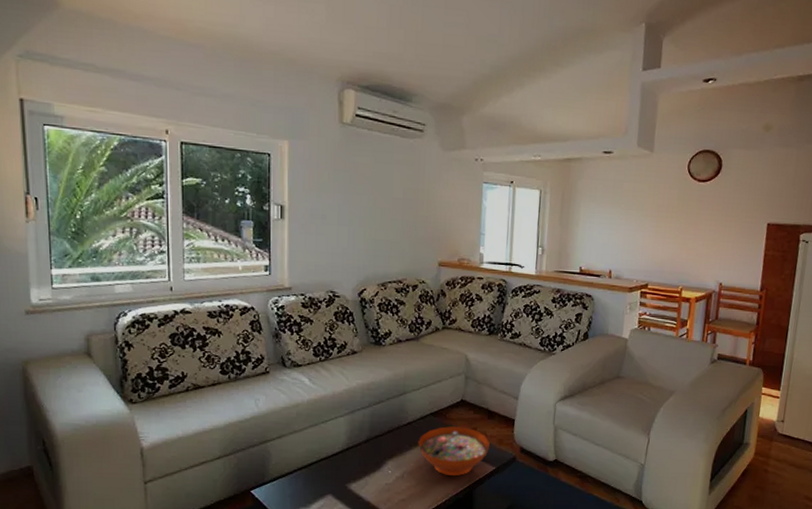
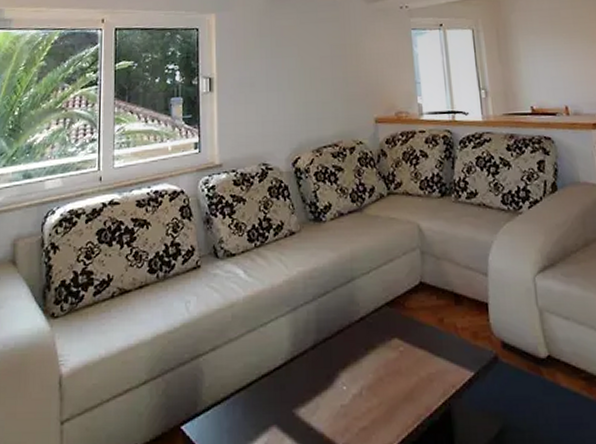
decorative bowl: present [418,426,490,477] -> none [375,318,463,389]

